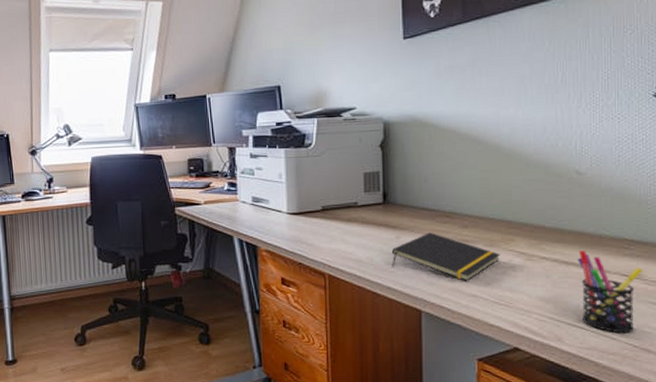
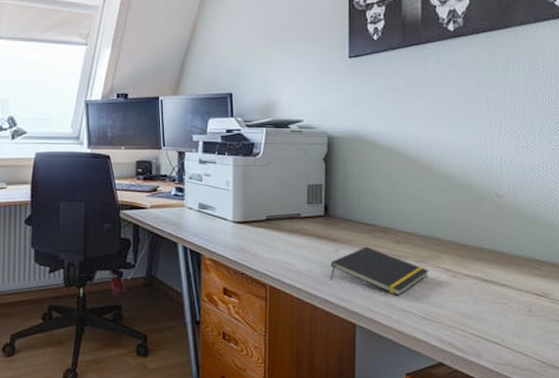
pen holder: present [578,251,644,333] -> none [496,269,551,350]

